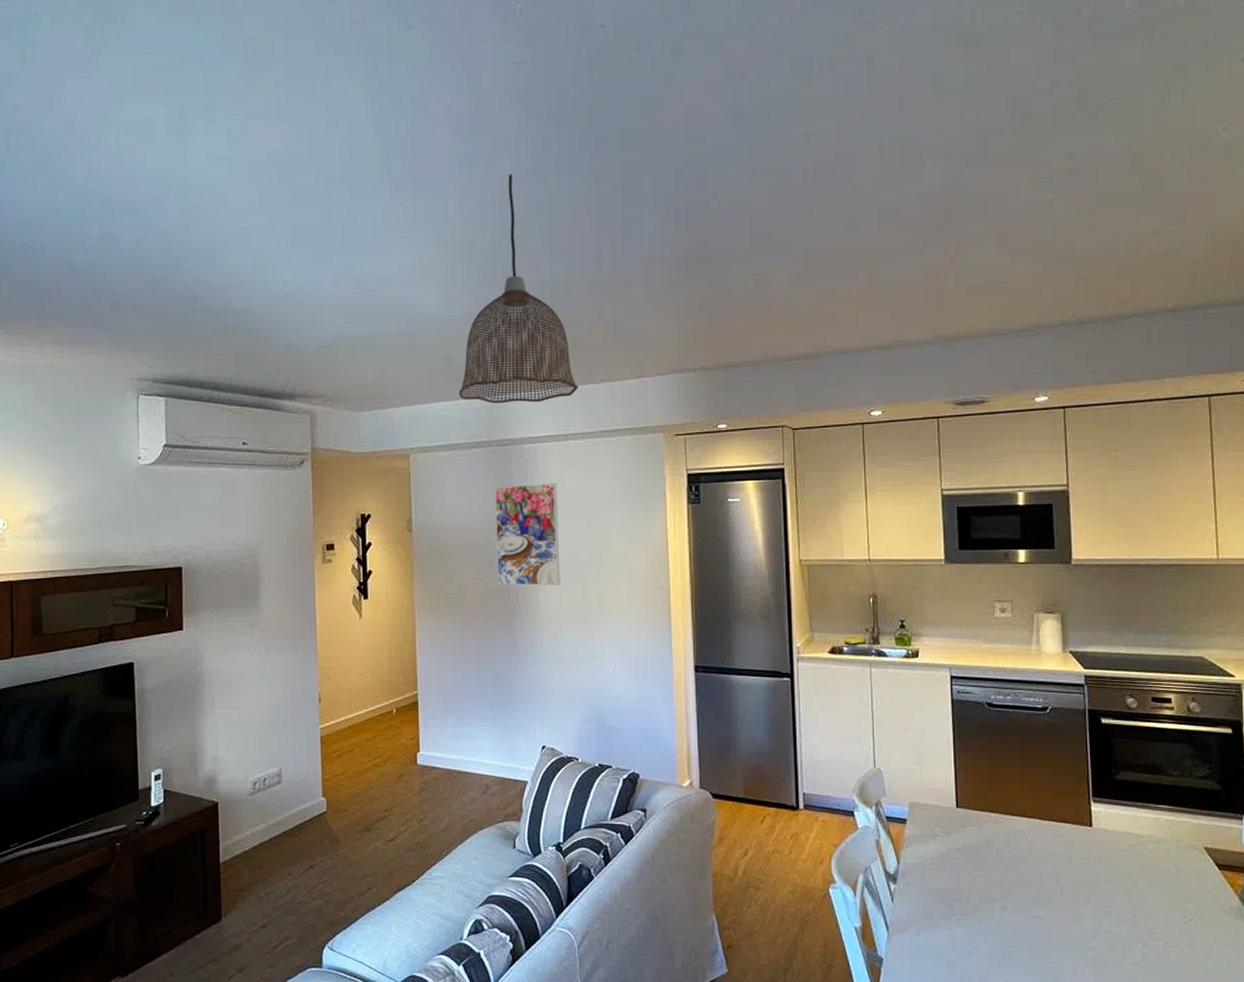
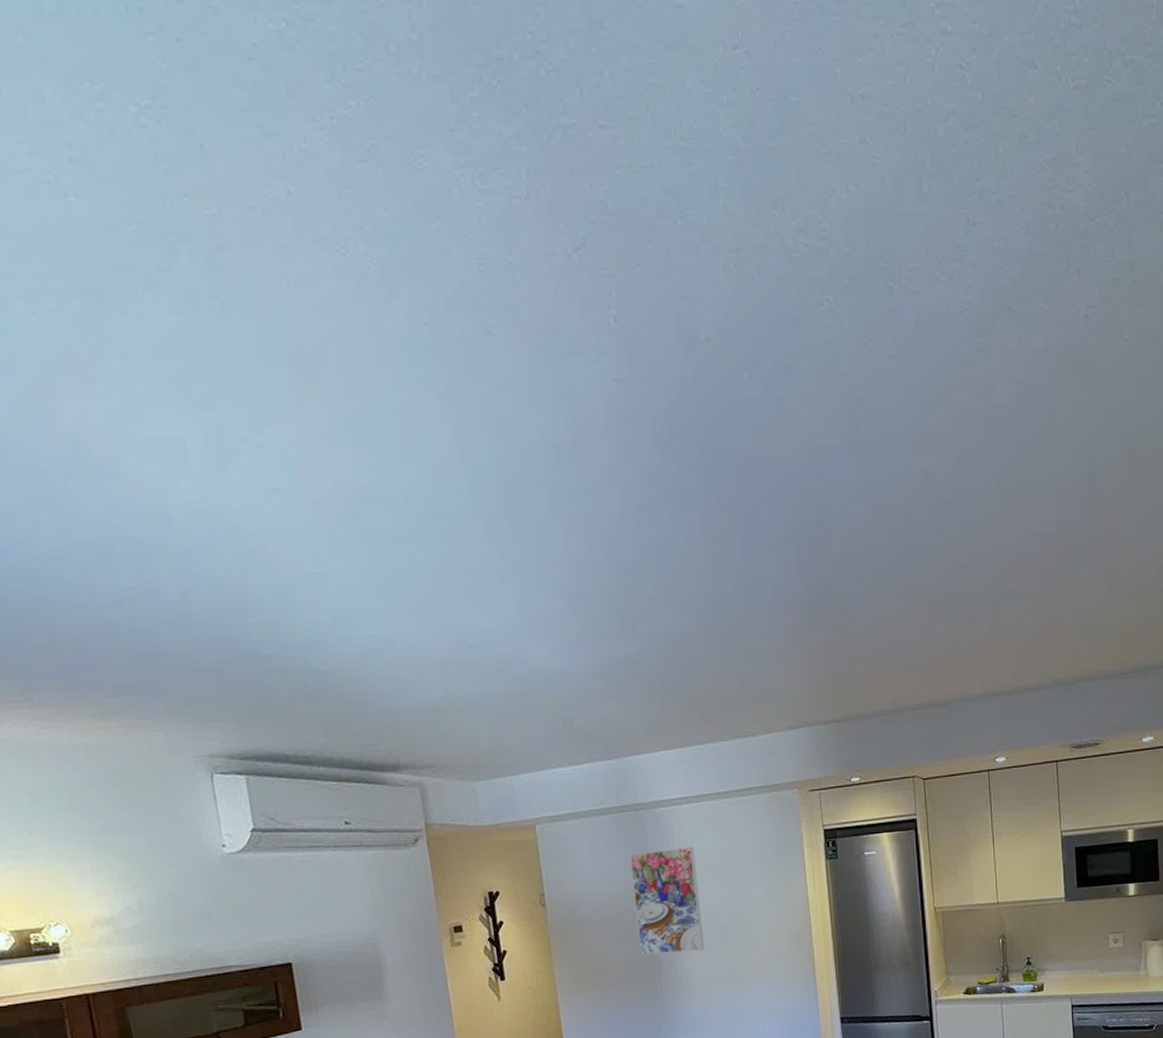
pendant lamp: present [458,174,578,404] -> none [582,510,709,767]

